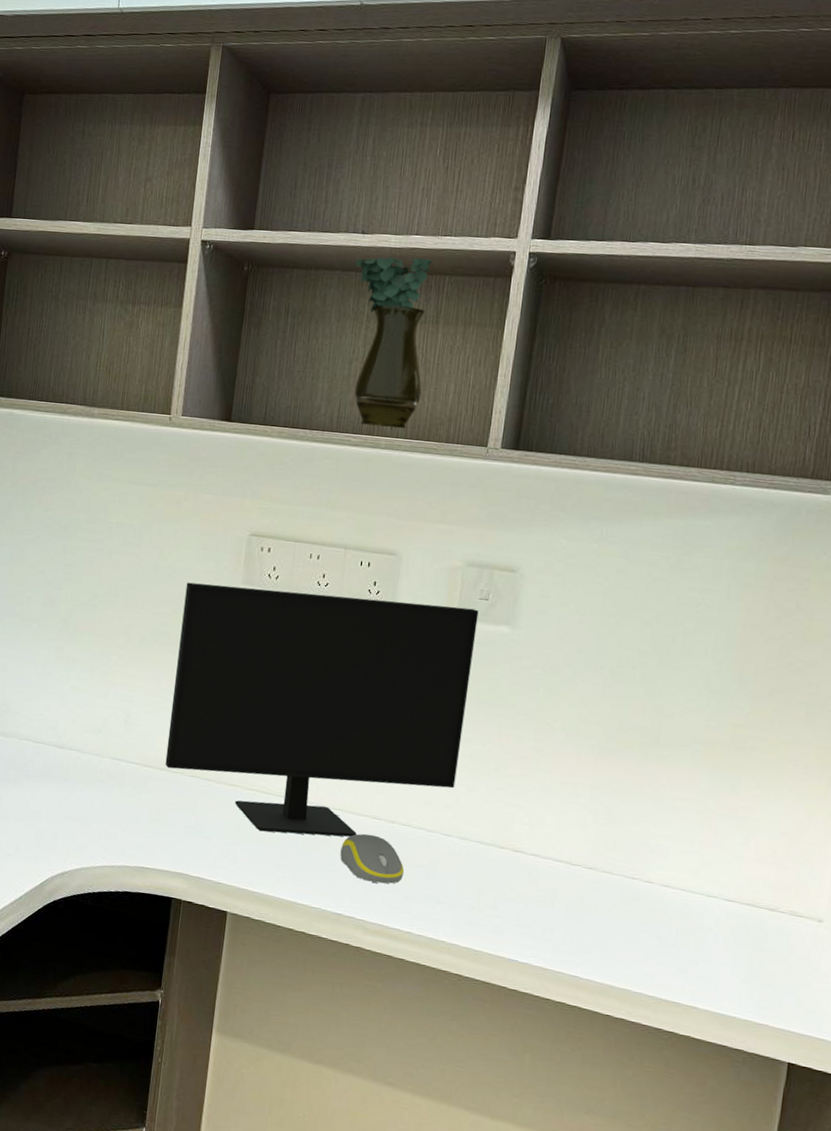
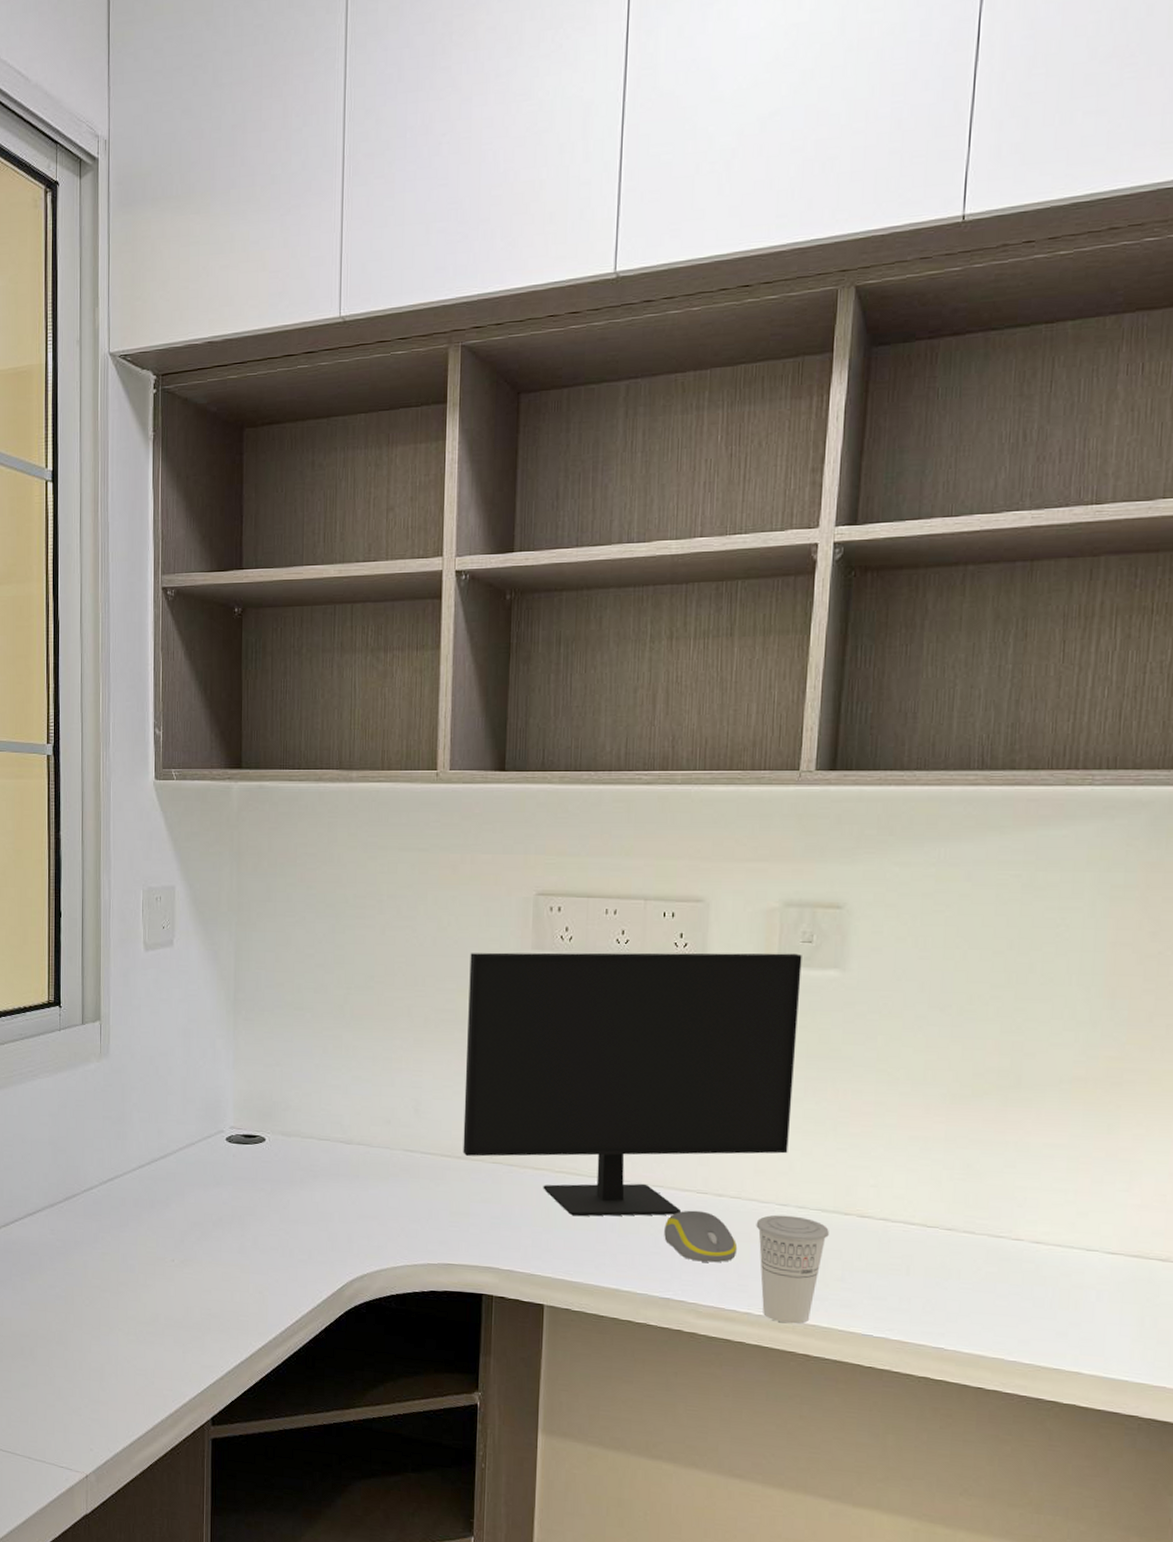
vase: present [354,230,433,430] -> none [633,539,722,760]
cup: none [422,843,486,946] -> present [756,1215,829,1324]

